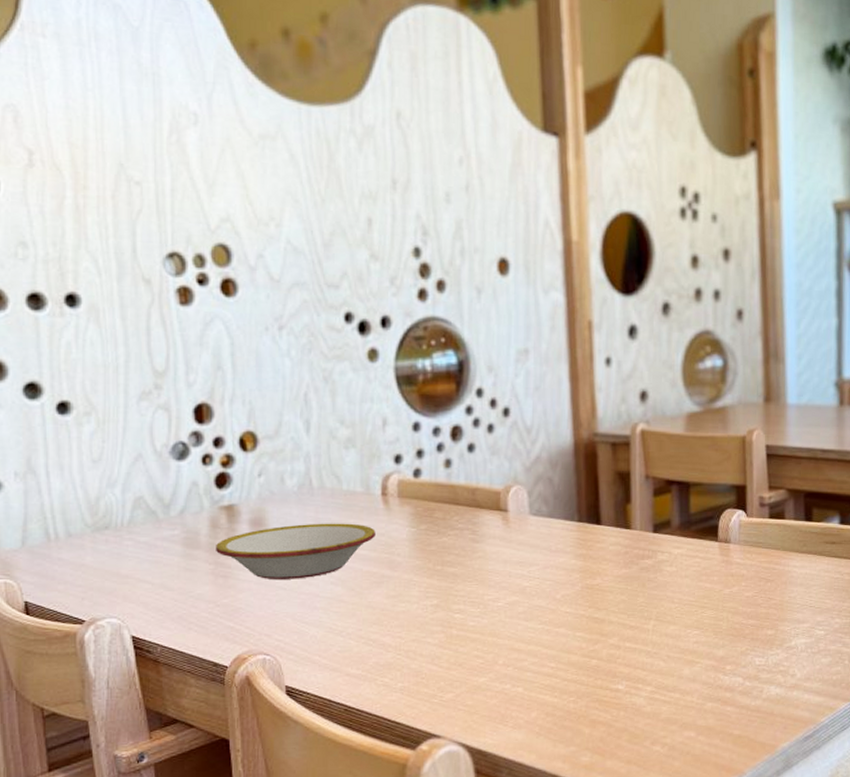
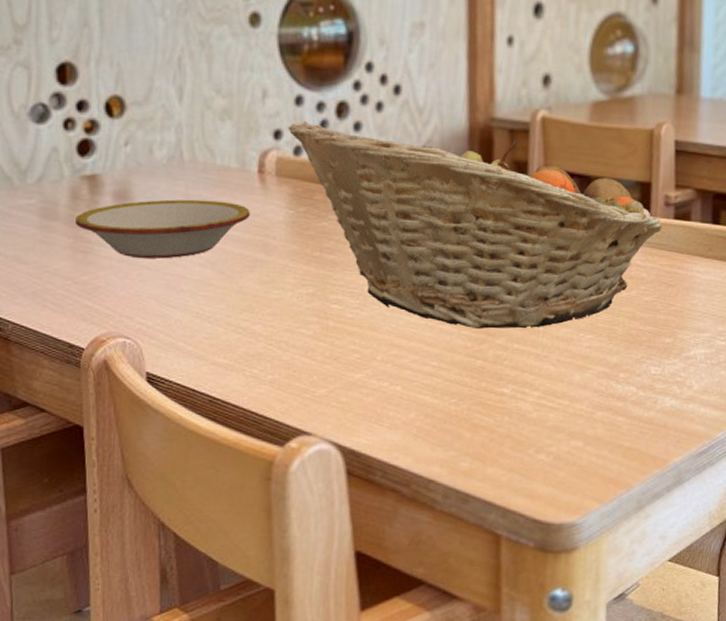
fruit basket: none [407,445,759,630] -> present [288,121,663,329]

